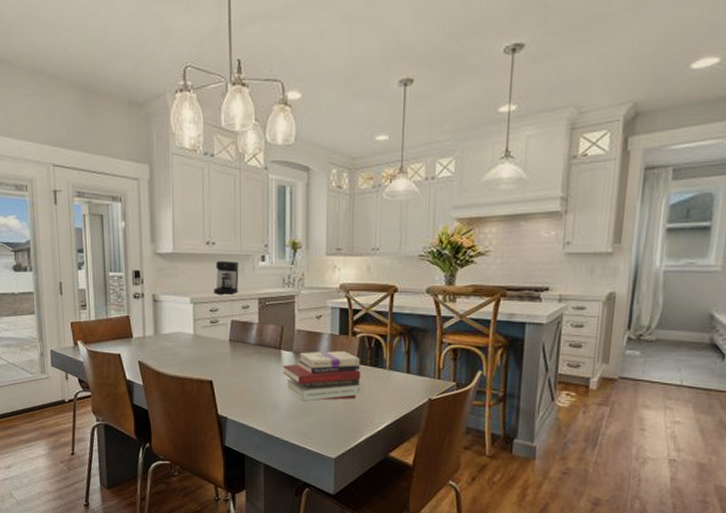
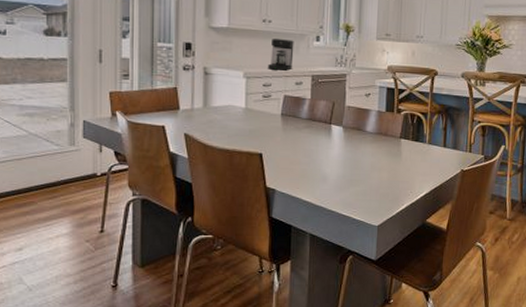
books: present [282,351,362,401] -> none [331,126,405,172]

